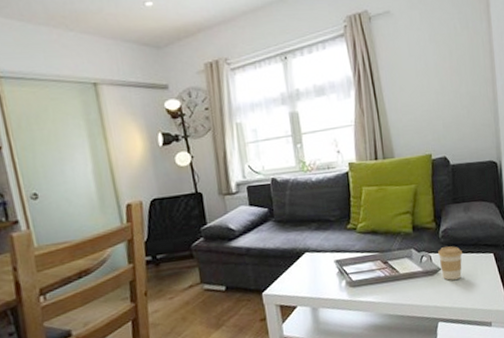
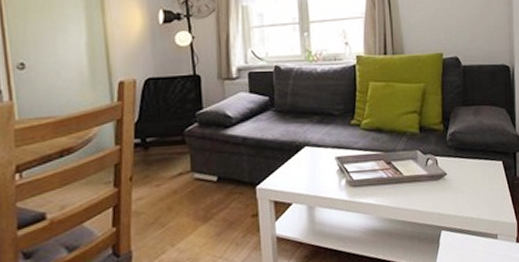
coffee cup: present [438,246,462,280] -> none [445,150,470,187]

